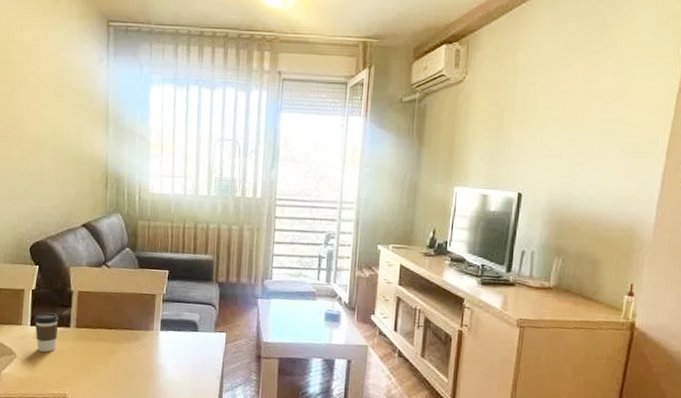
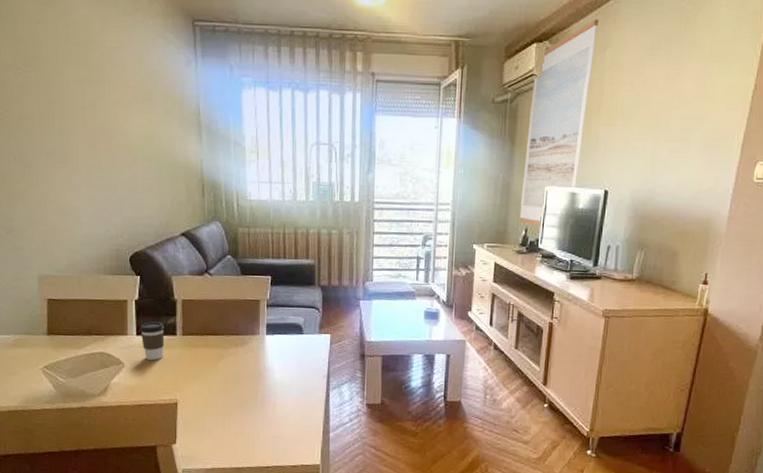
wall art: none [425,21,510,228] -> present [518,19,599,226]

